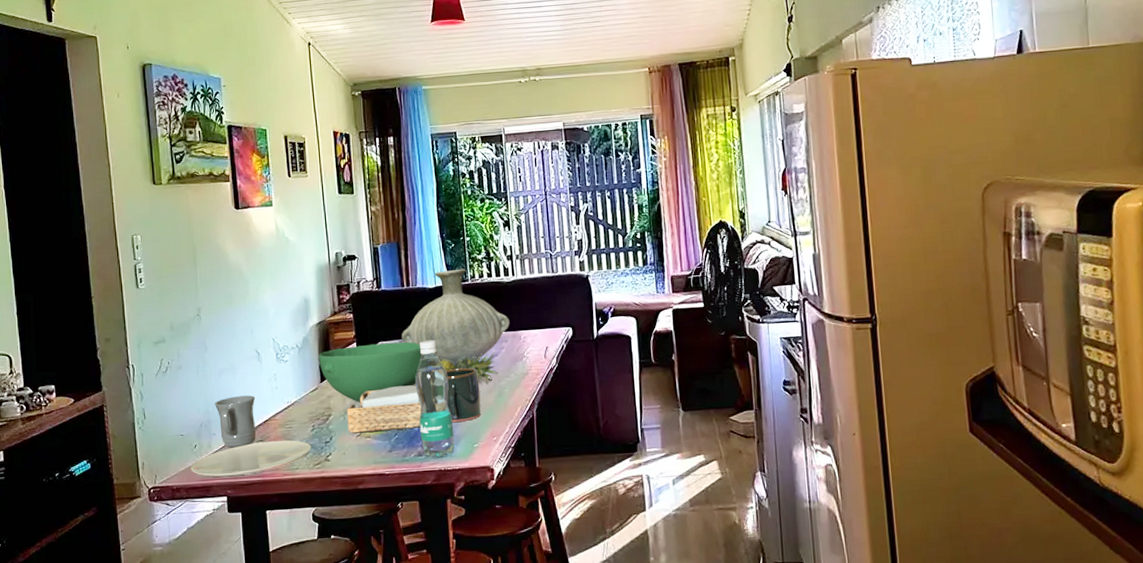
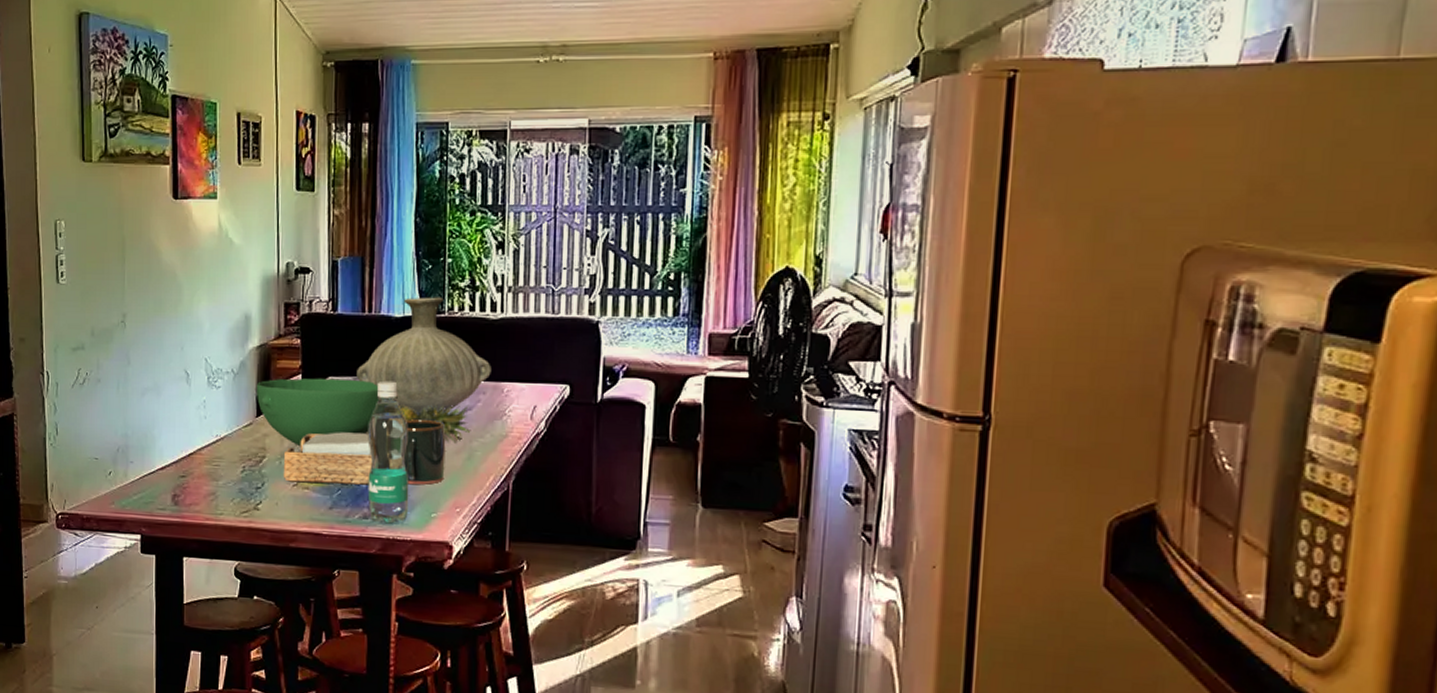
plate: present [190,440,312,477] -> none [103,477,240,513]
mug: present [215,395,257,448] -> none [135,421,181,481]

